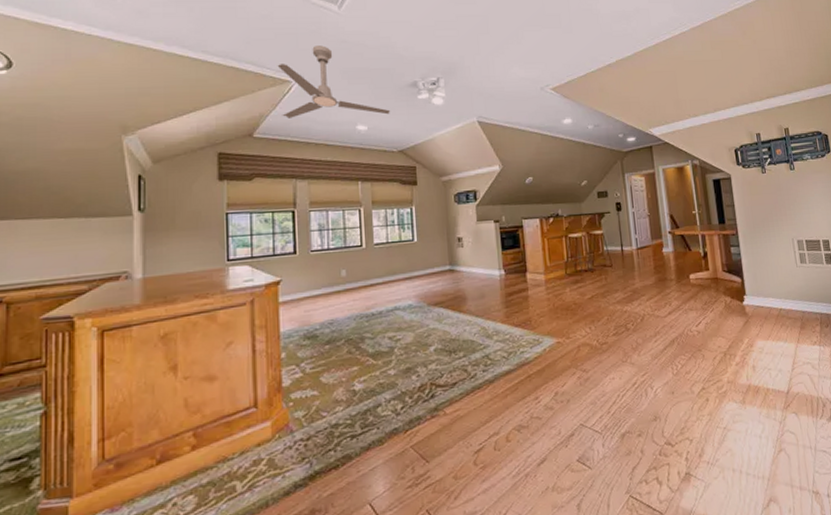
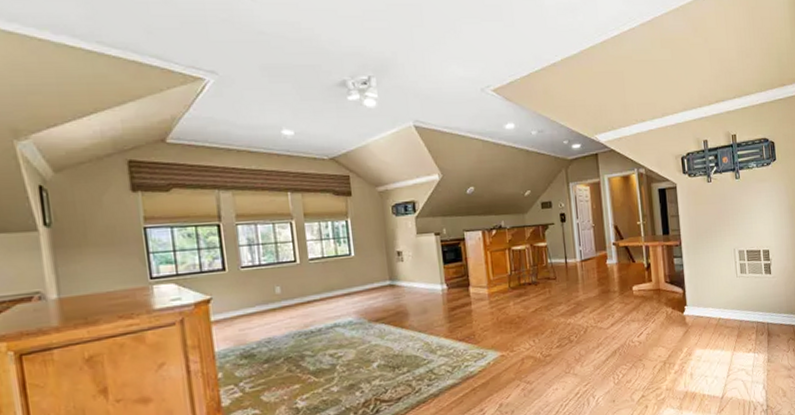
ceiling fan: present [277,45,391,119] -> none [186,37,319,122]

